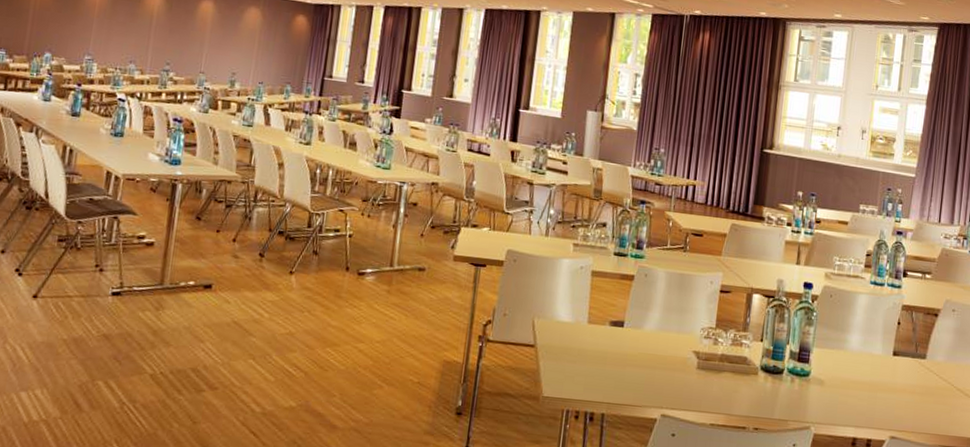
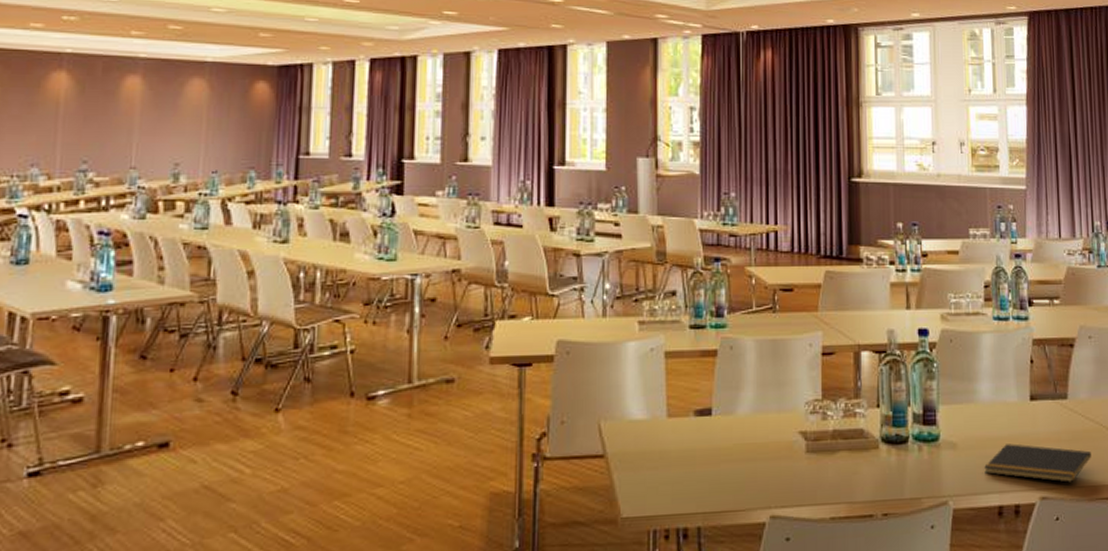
notepad: none [845,388,940,429] -> present [984,443,1091,483]

